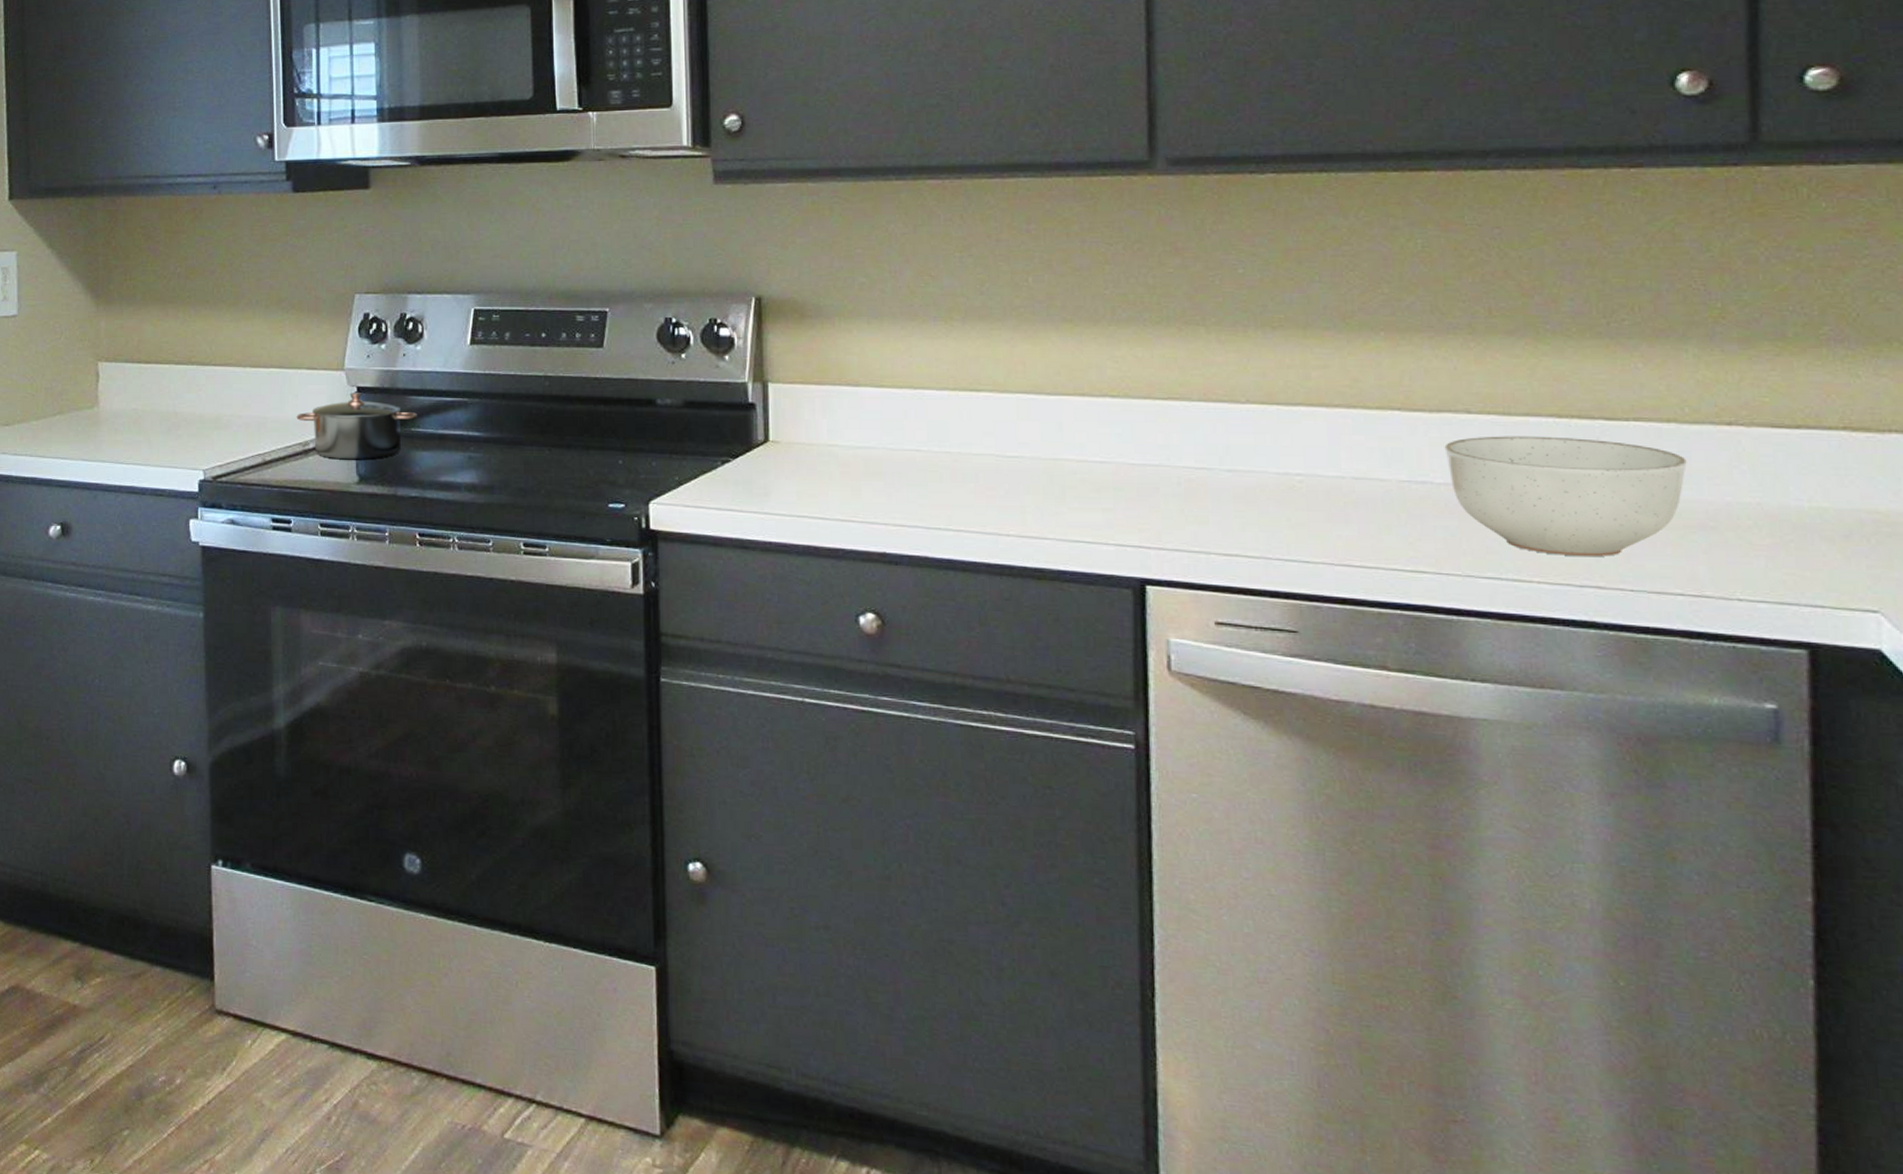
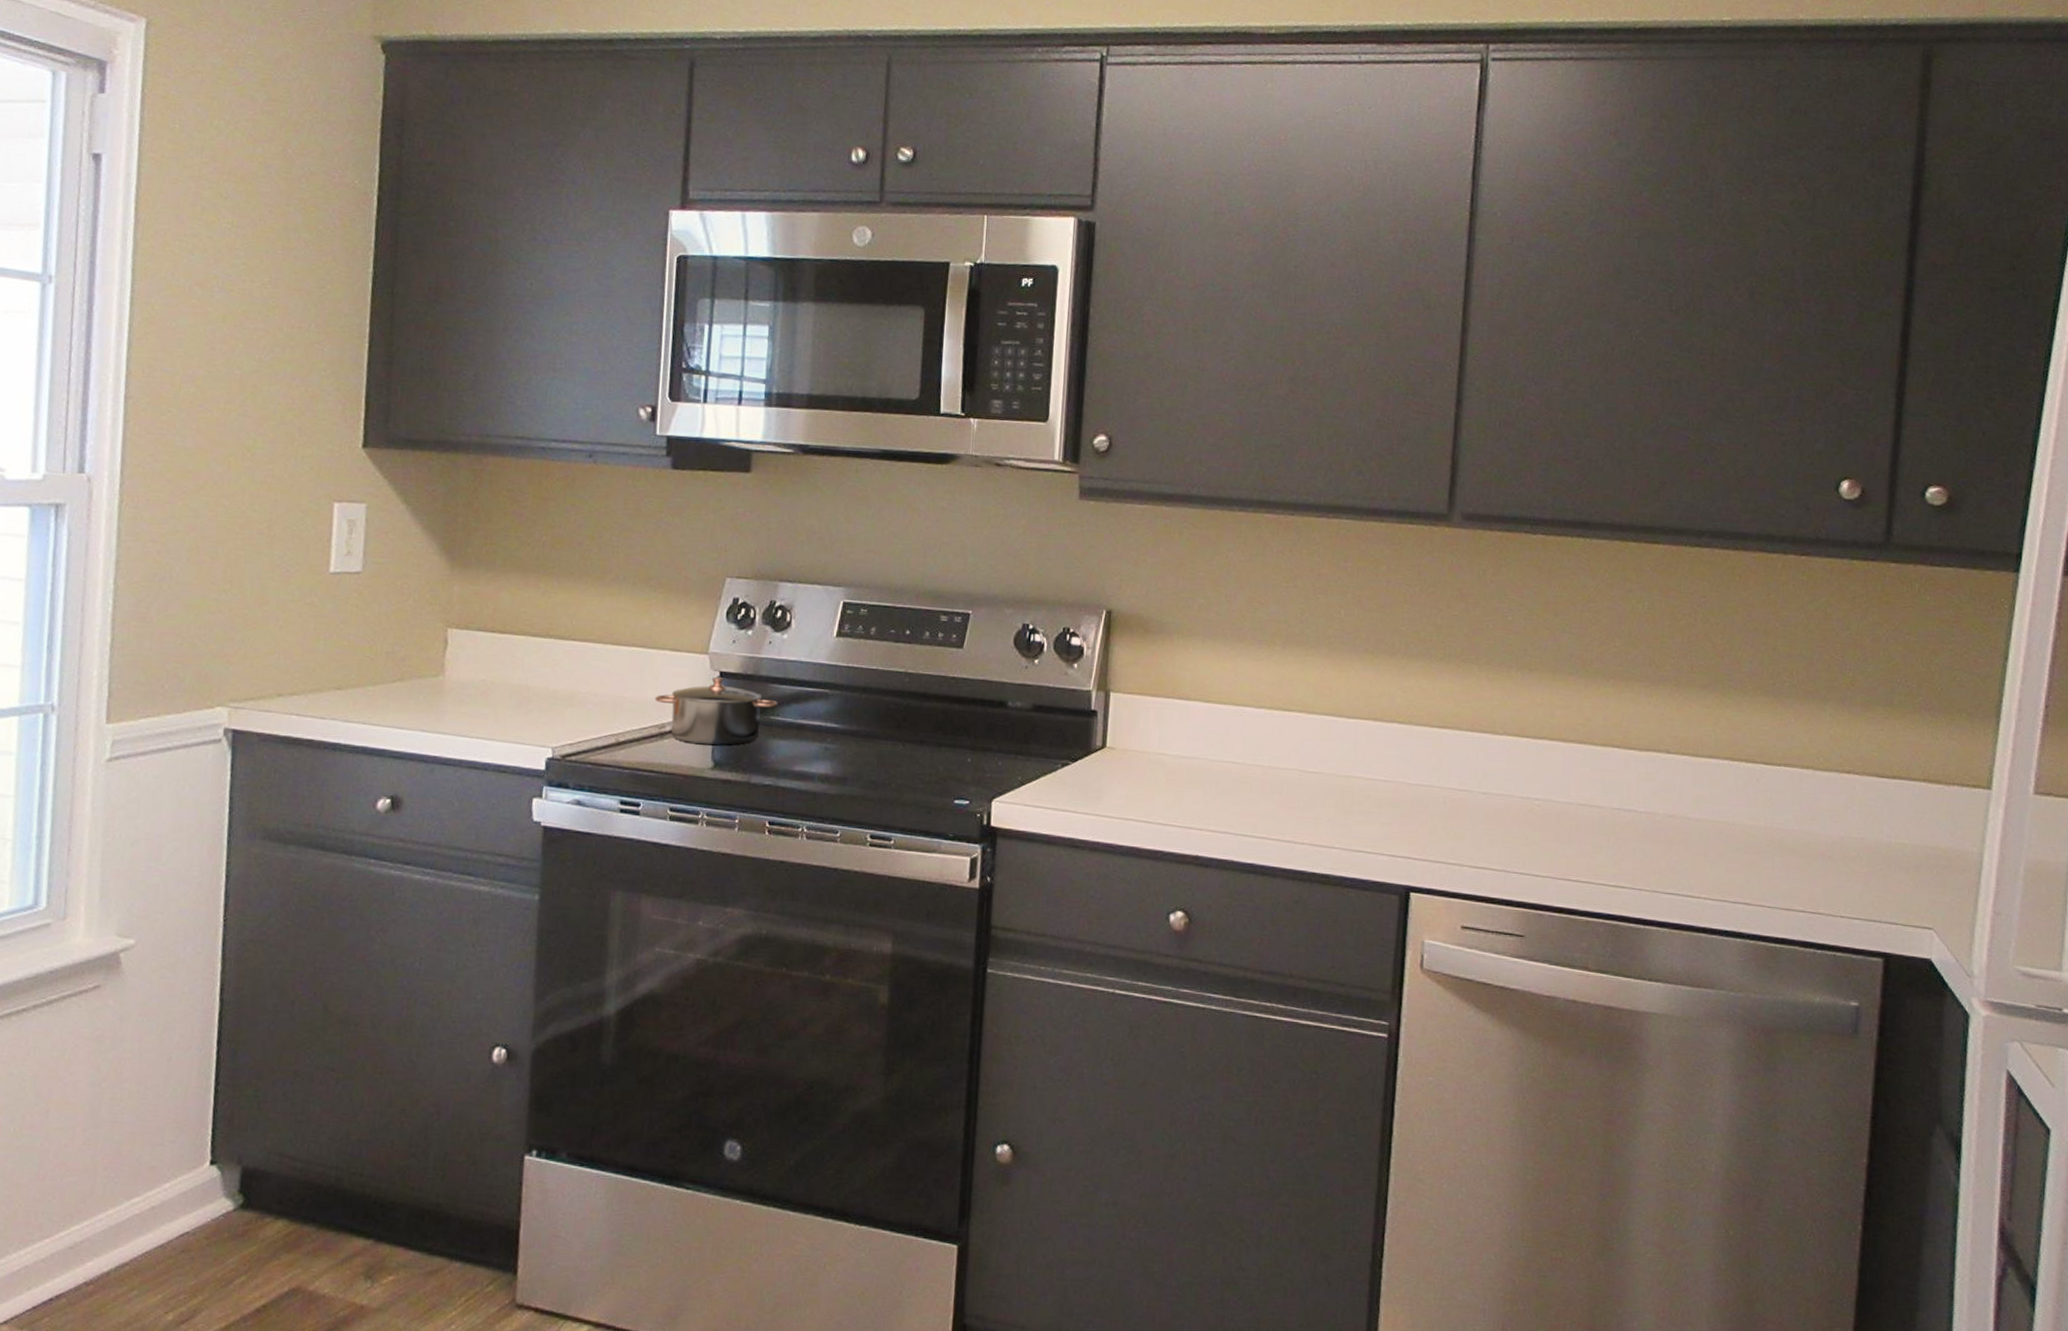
bowl: present [1444,436,1687,557] -> none [1648,773,1817,878]

